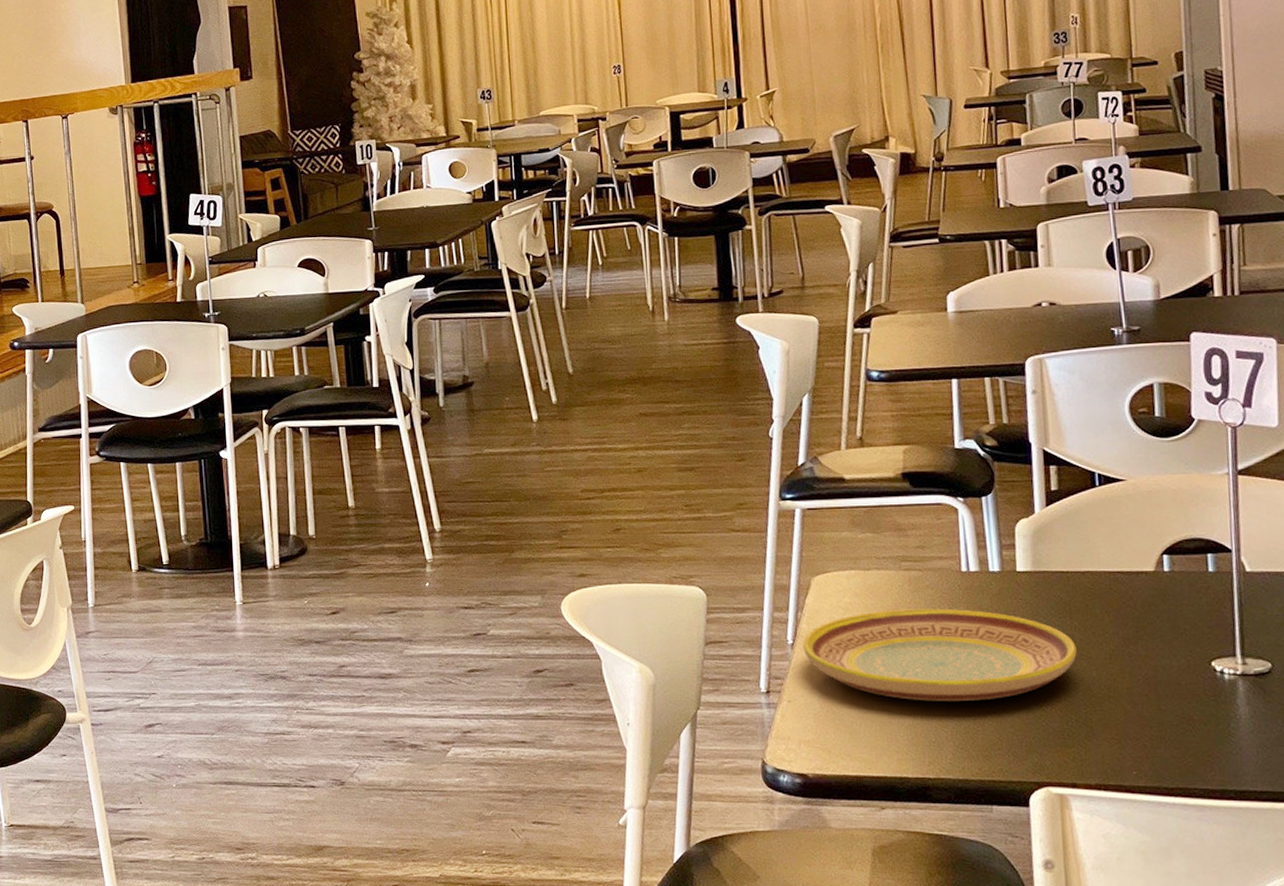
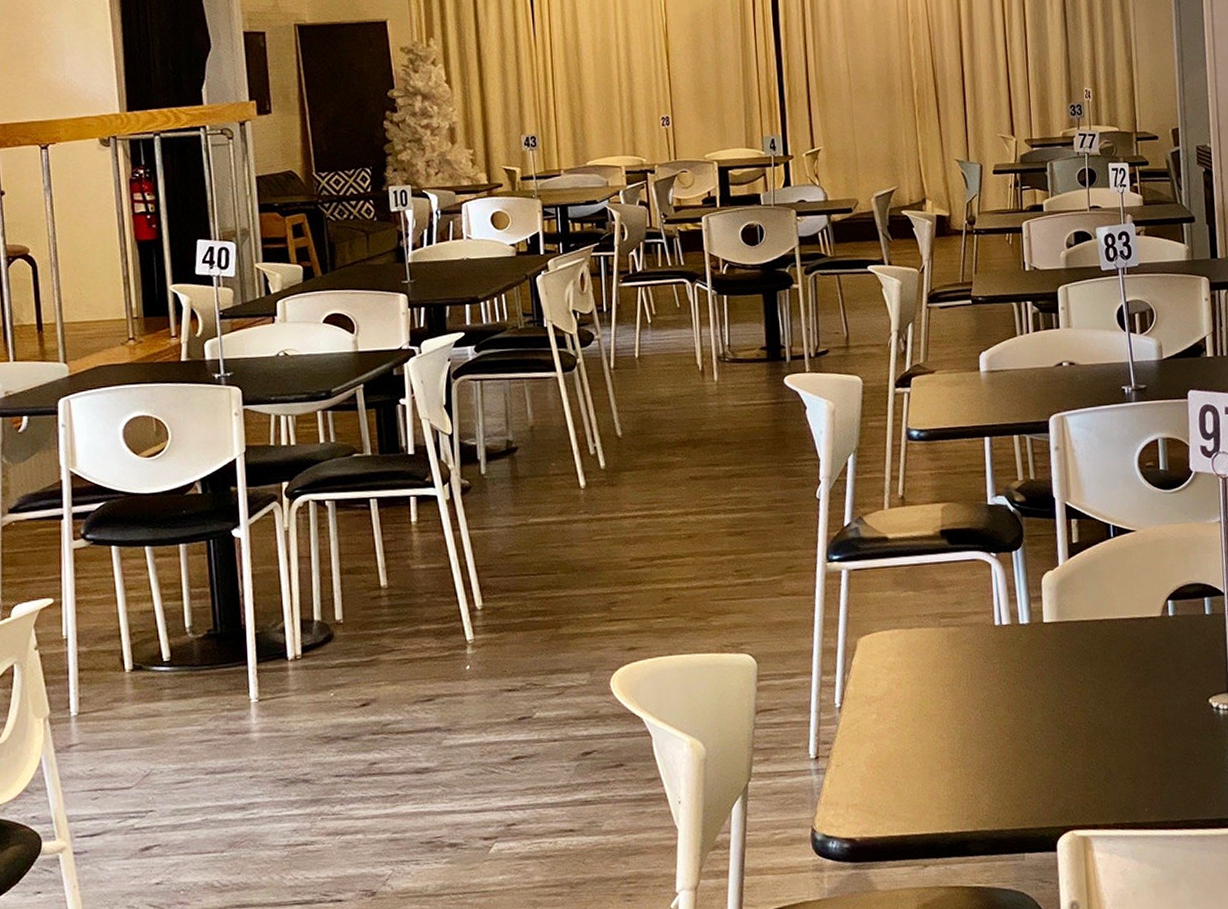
plate: present [803,608,1077,701] -> none [850,662,1097,756]

